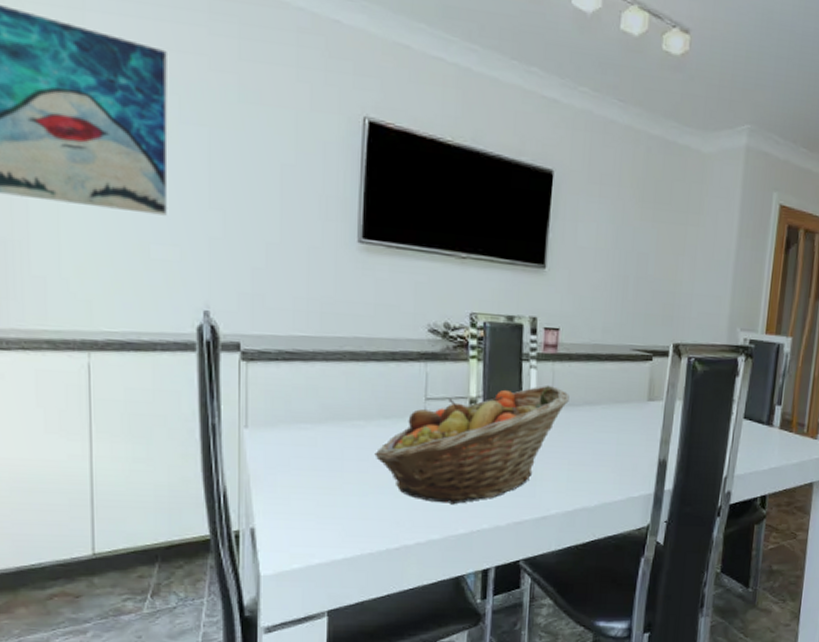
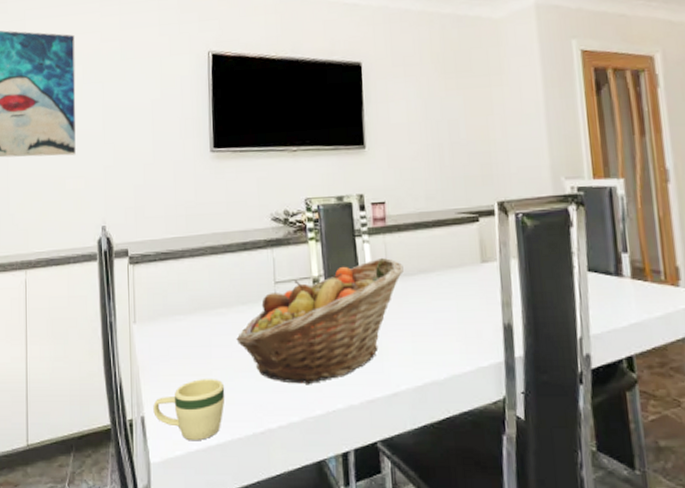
mug: none [267,492,357,555] -> present [153,379,225,441]

